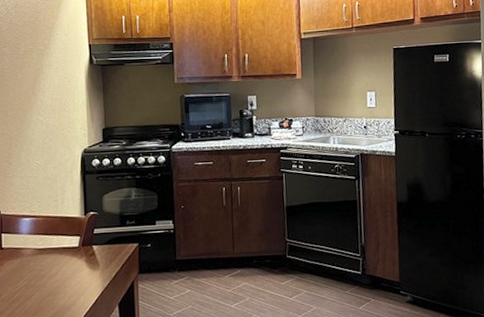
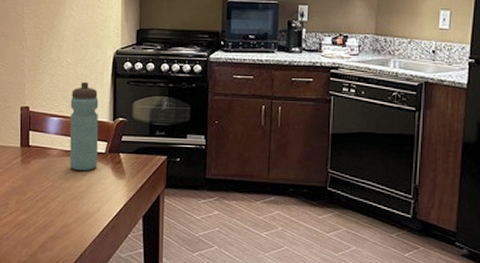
water bottle: none [41,181,72,267] -> present [69,81,99,171]

